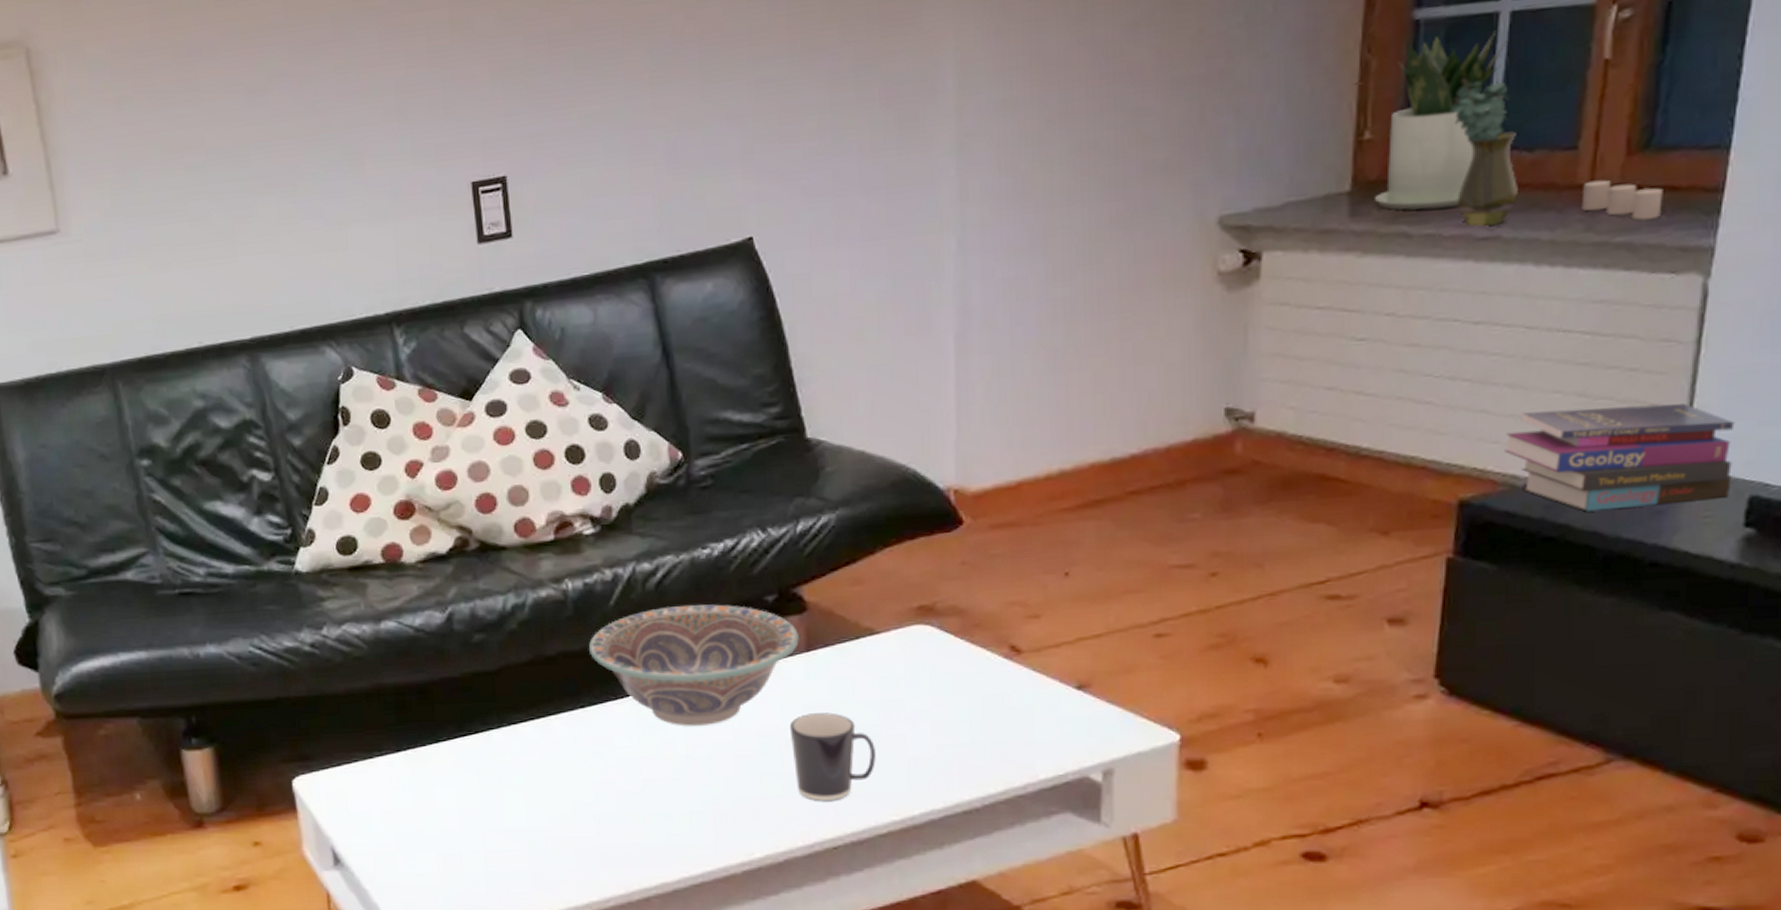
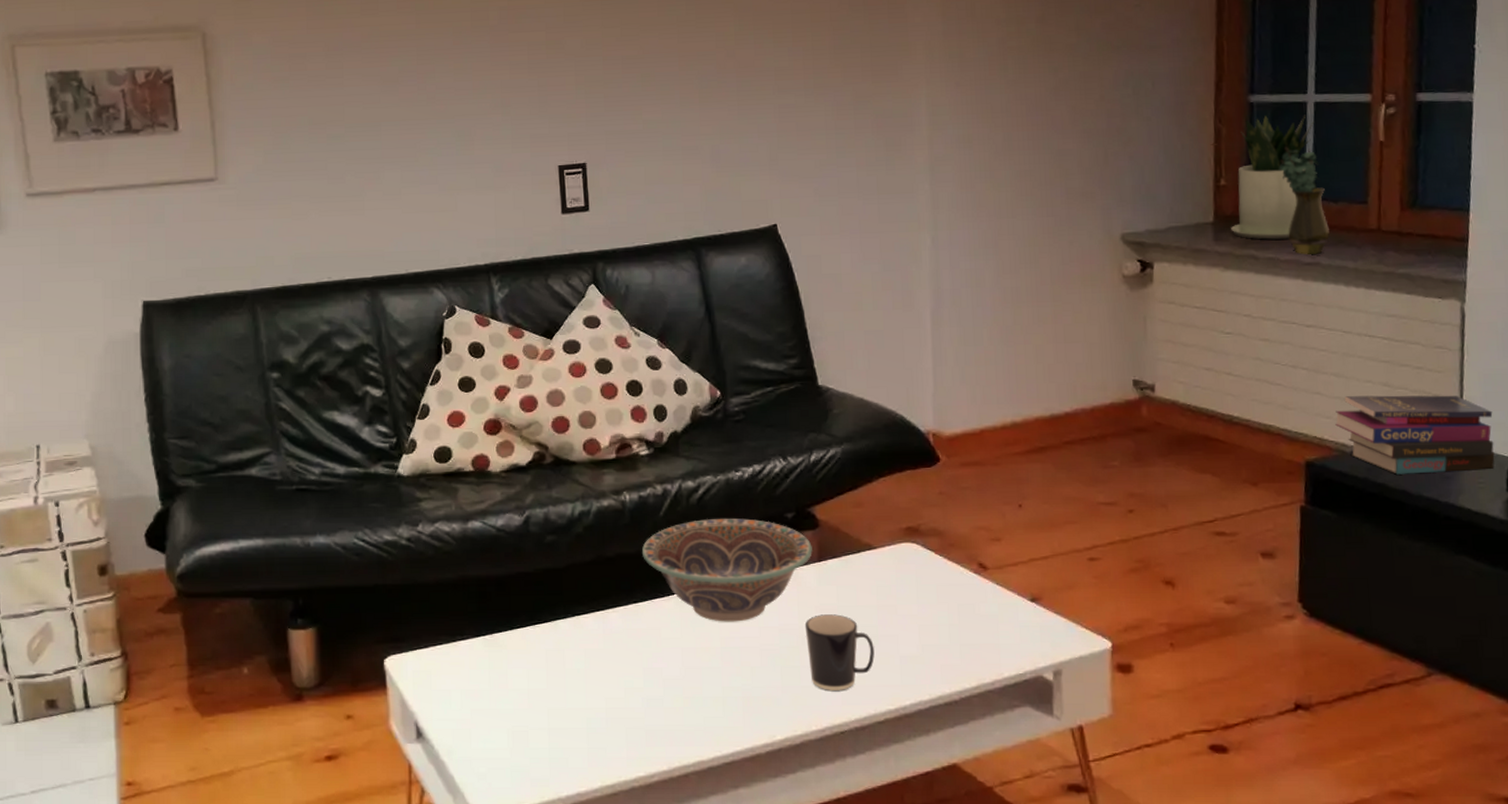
candle: present [1581,179,1663,221] -> none [1373,227,1428,258]

